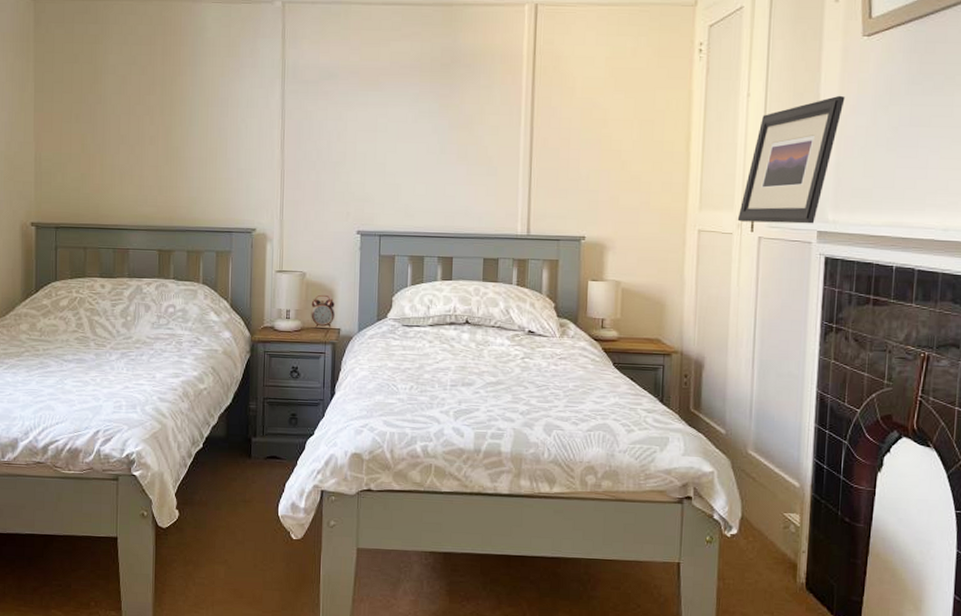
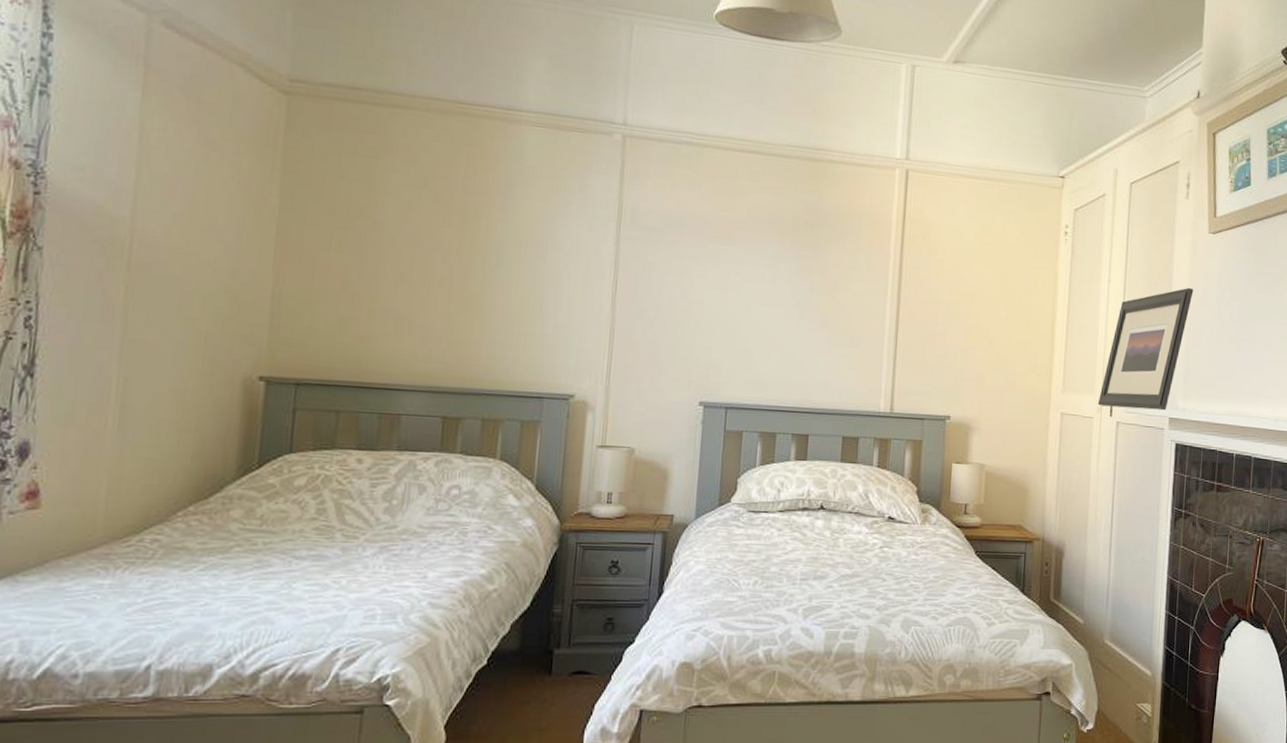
alarm clock: present [311,294,336,328] -> none [638,474,669,514]

